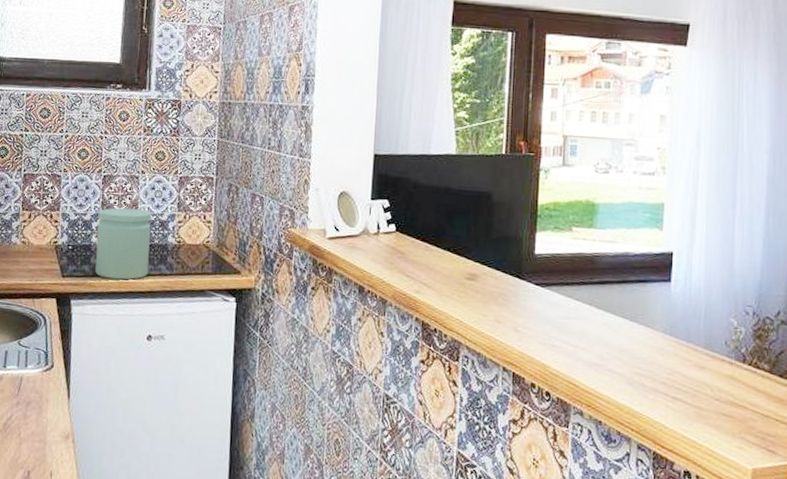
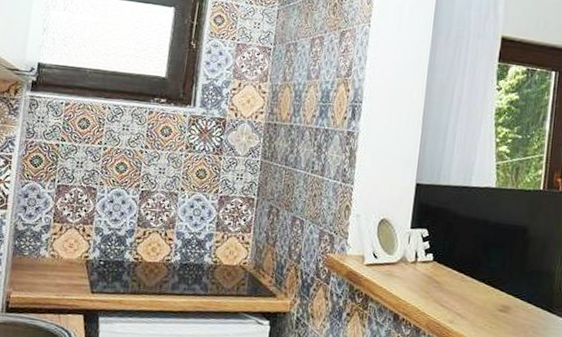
jar: present [95,207,152,280] -> none [126,224,189,299]

